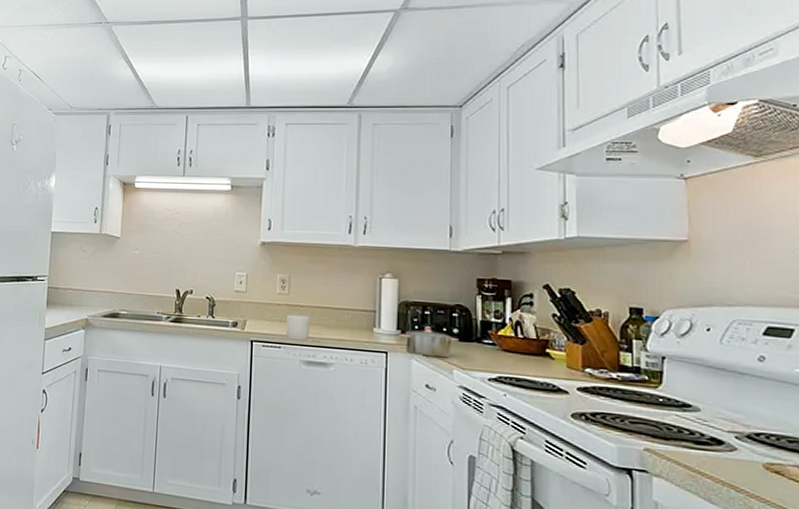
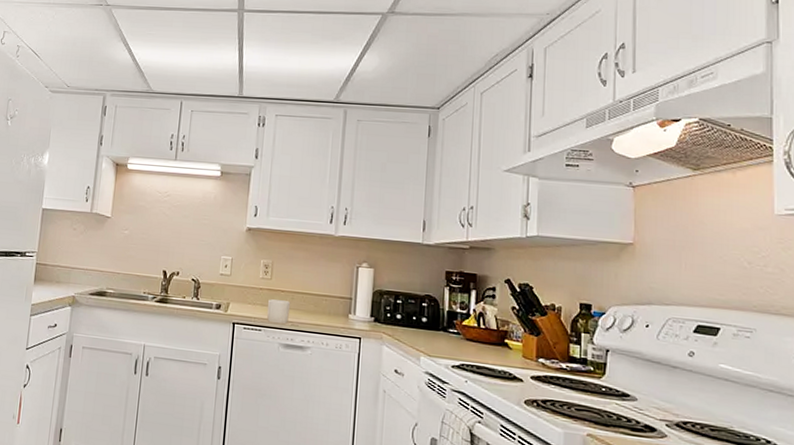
cooking pot: present [397,326,459,358] -> none [371,314,427,345]

